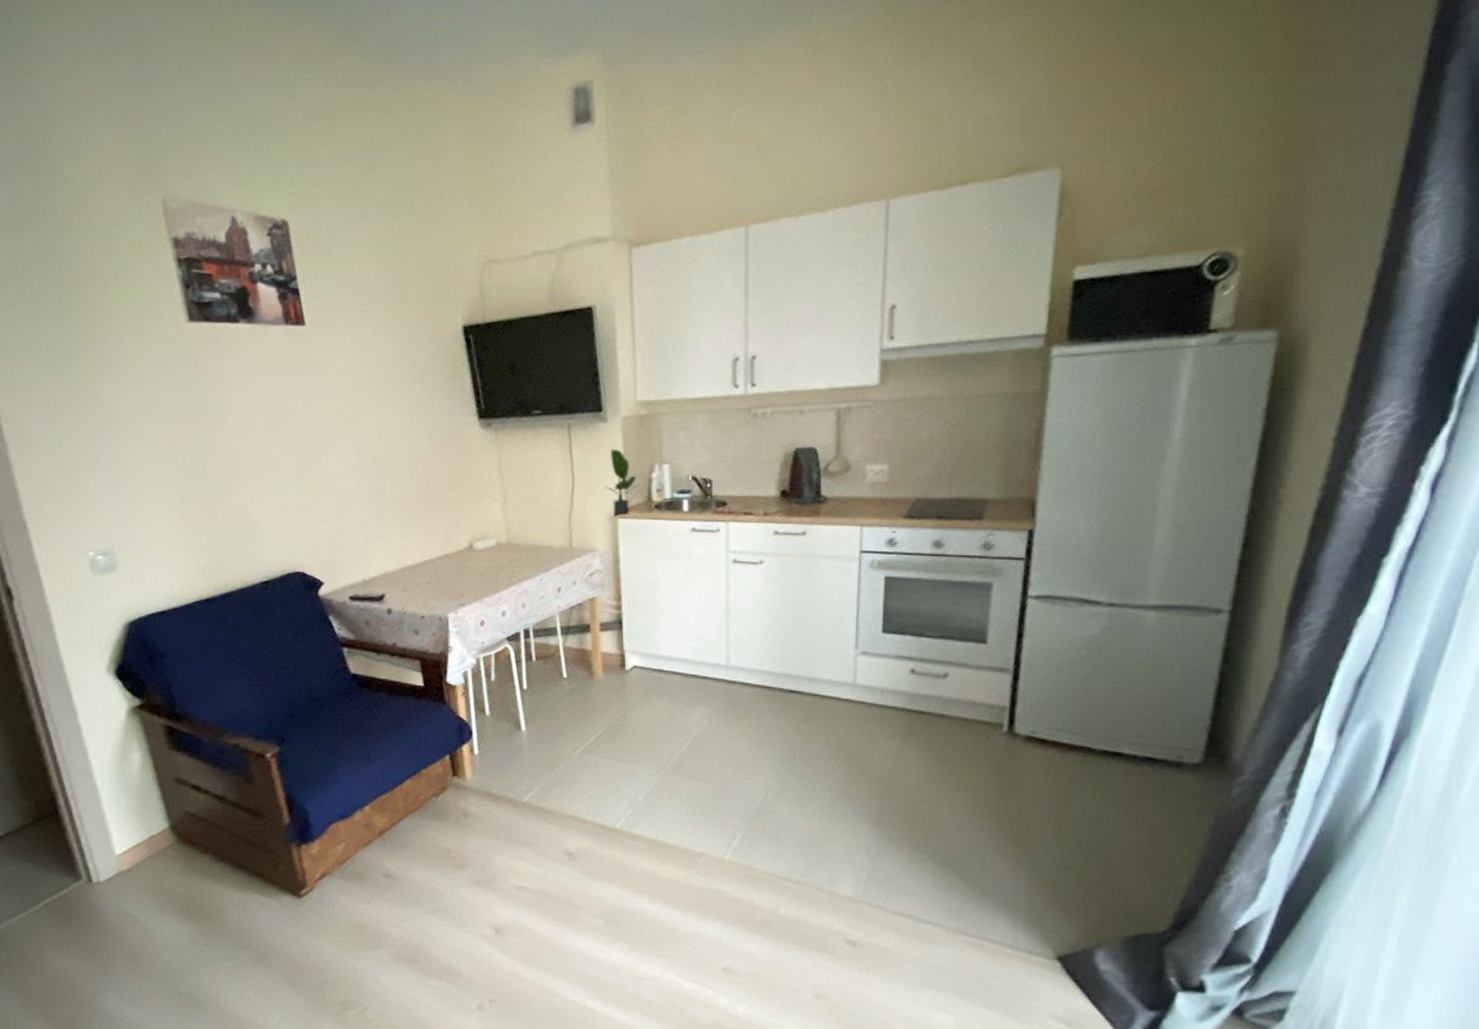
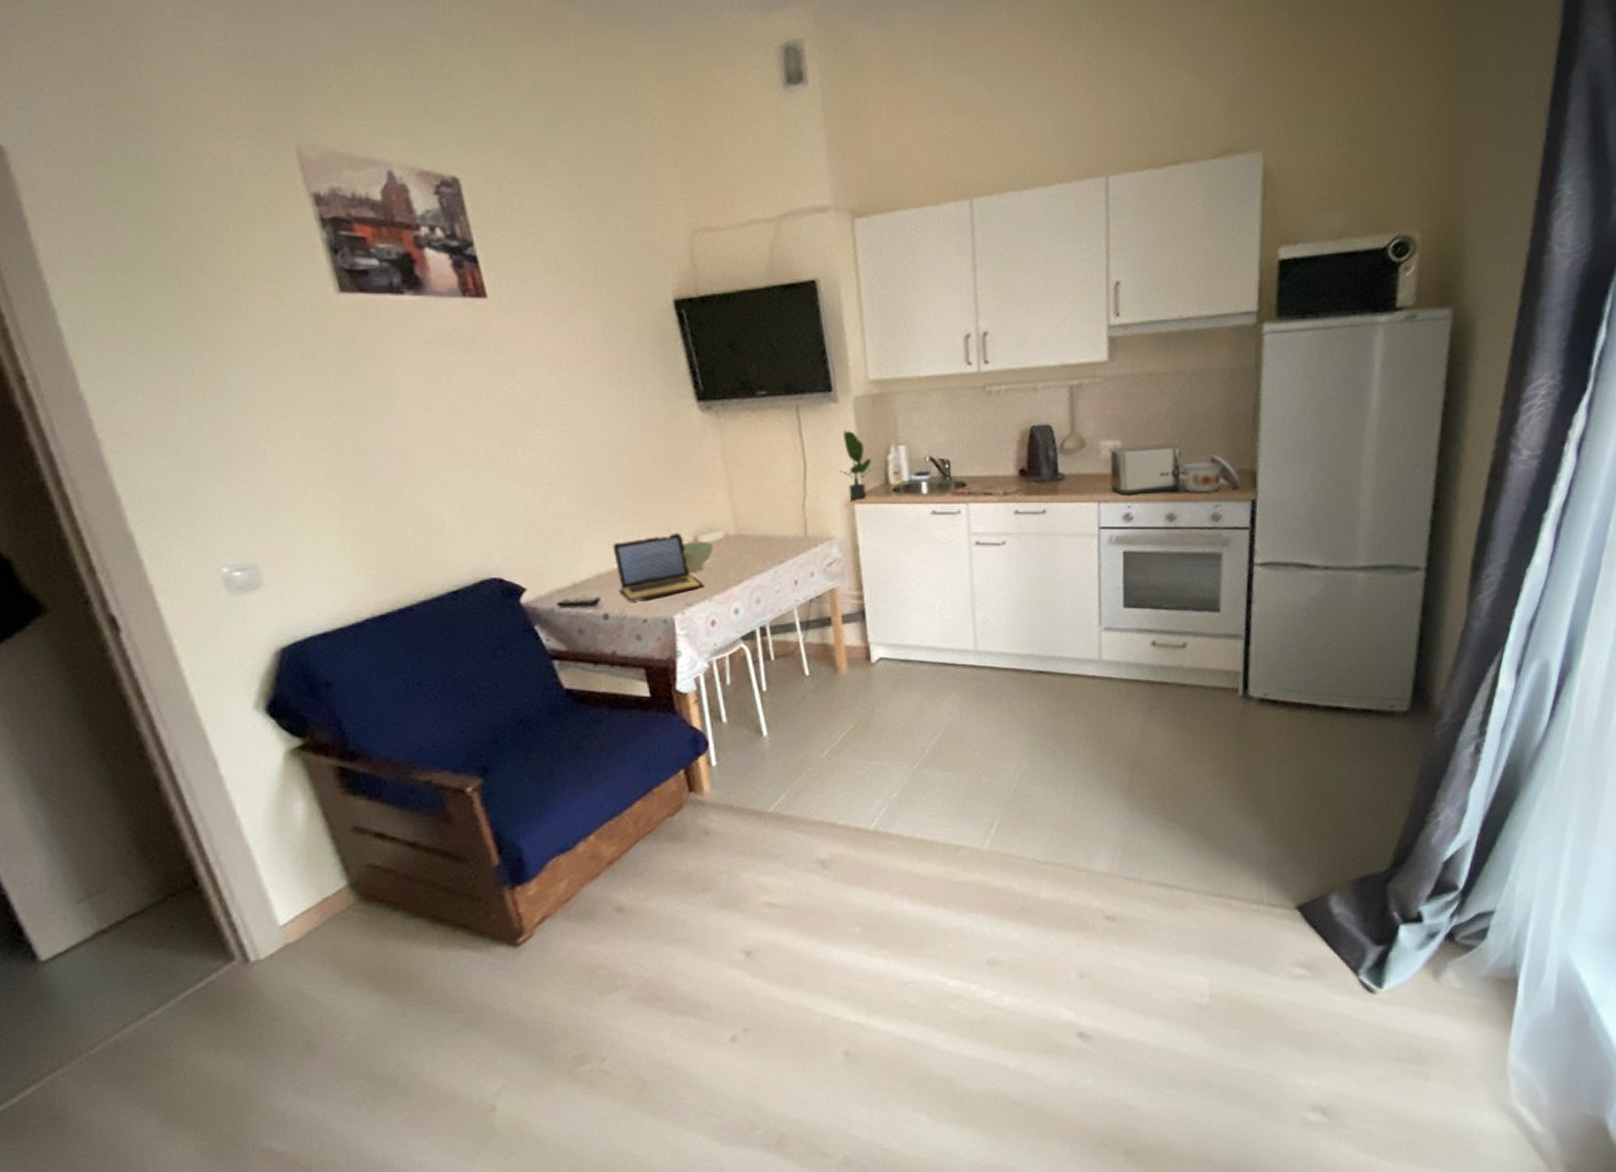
laptop: none [398,538,476,599] -> present [612,532,704,602]
bowl: none [459,548,486,575] -> present [683,542,714,572]
toaster: none [875,468,953,521] -> present [1110,443,1182,496]
cooking pot: none [948,482,1017,521] -> present [1178,455,1240,493]

